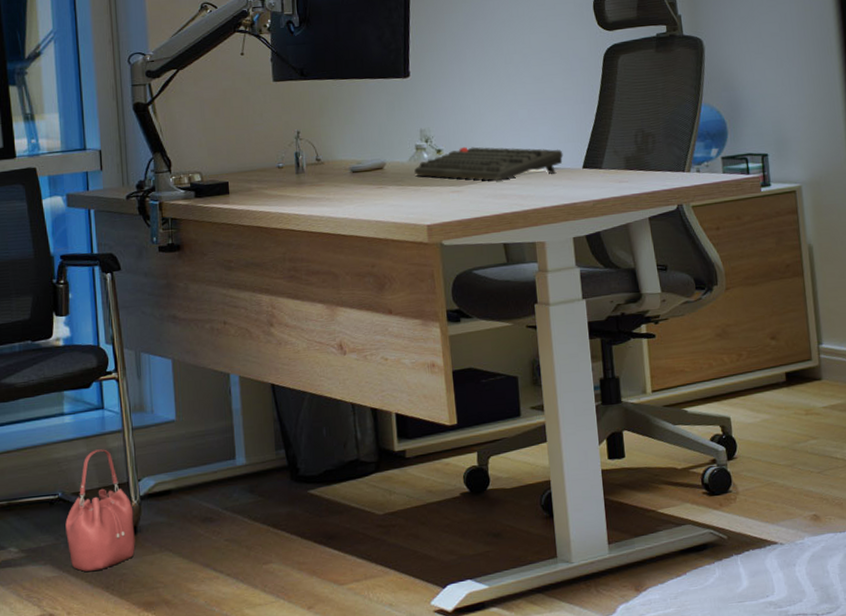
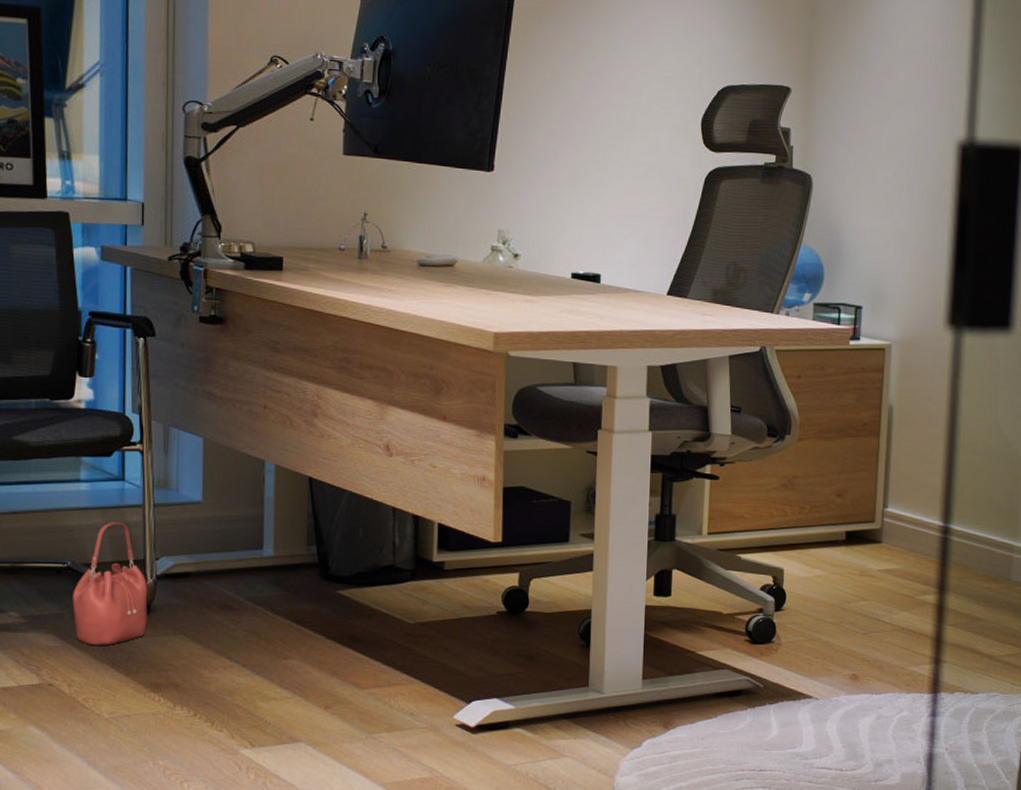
computer keyboard: present [414,146,563,181] -> none [487,254,648,297]

